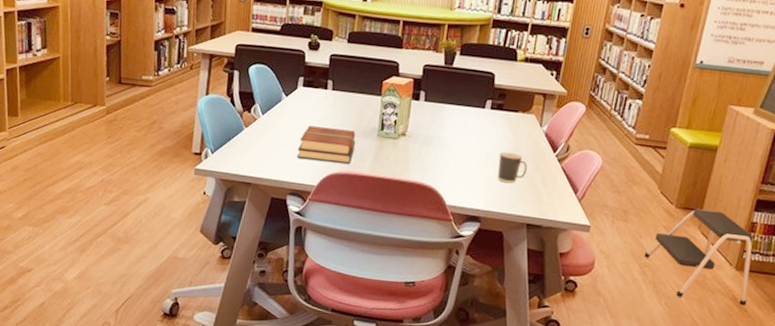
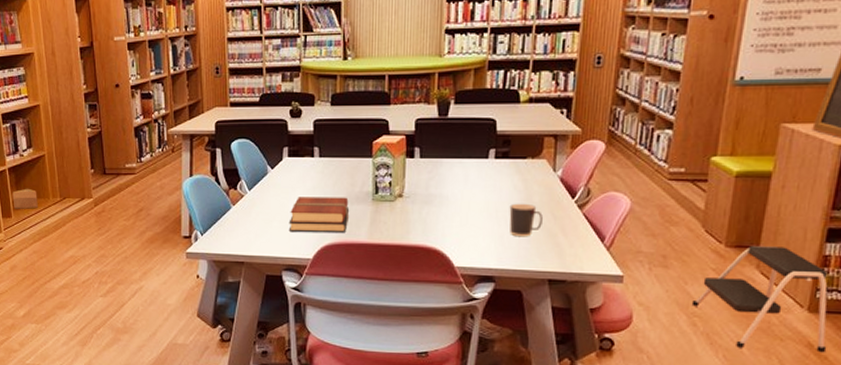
decorative box: none [21,88,48,110] -> present [12,188,38,209]

